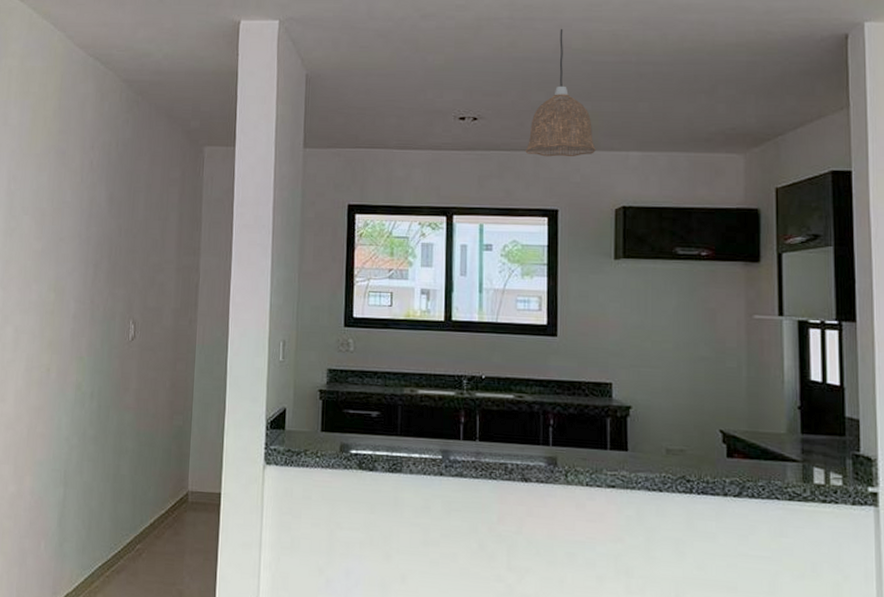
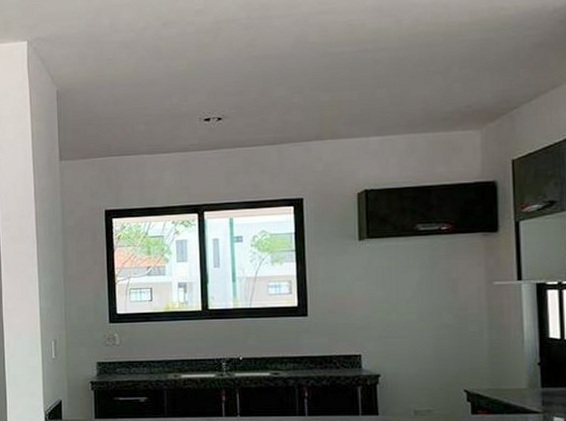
pendant lamp: present [525,29,597,157] -> none [269,24,338,149]

